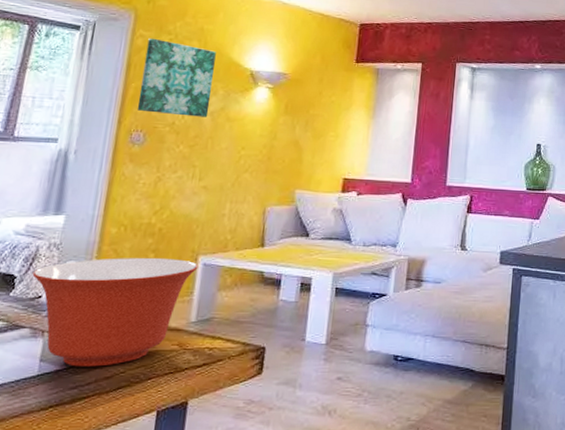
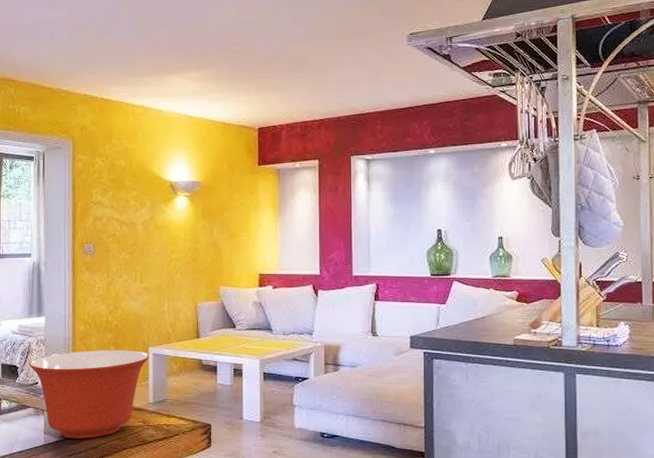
wall art: present [137,38,216,117] -> none [85,161,141,227]

